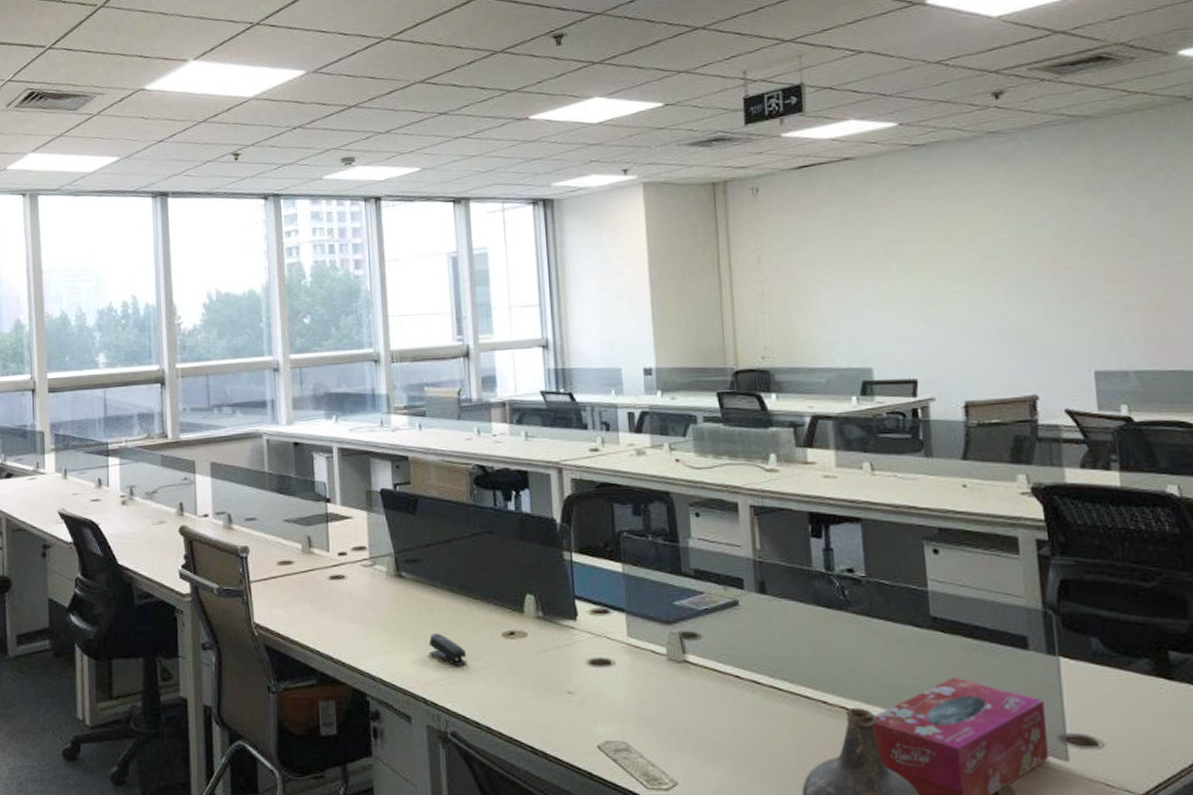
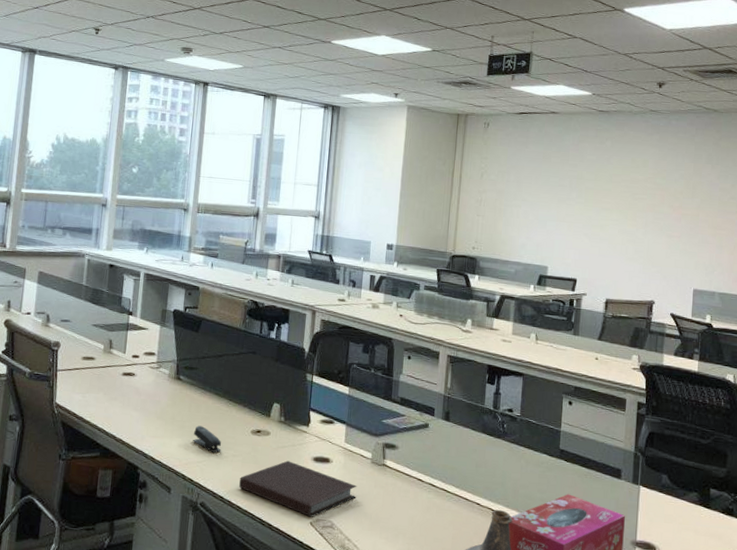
notebook: none [497,668,655,739] -> present [239,460,357,517]

